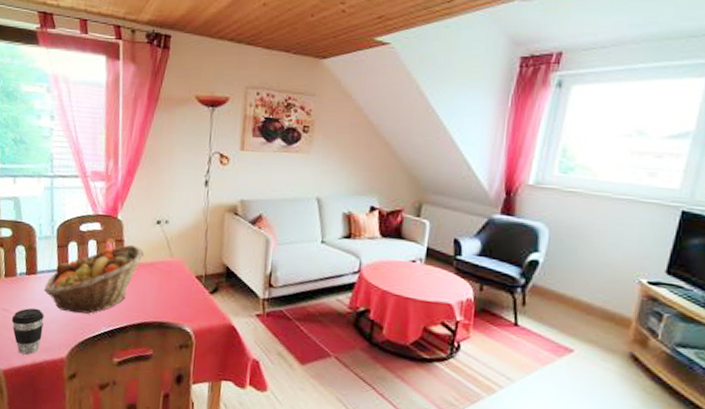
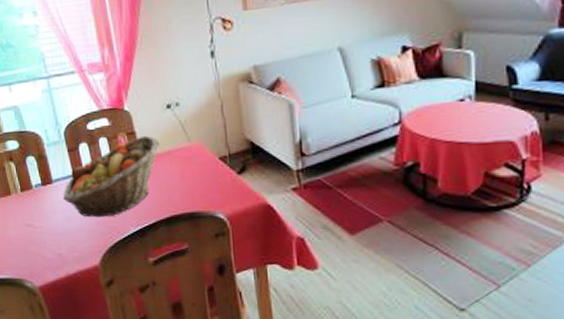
coffee cup: present [11,308,44,355] -> none [36,218,71,268]

